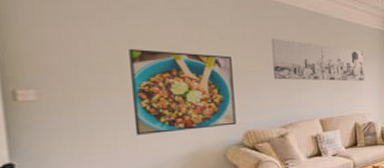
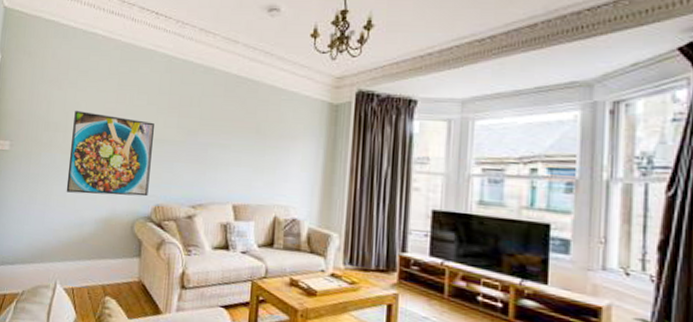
wall art: present [271,39,365,81] -> none [191,106,297,164]

